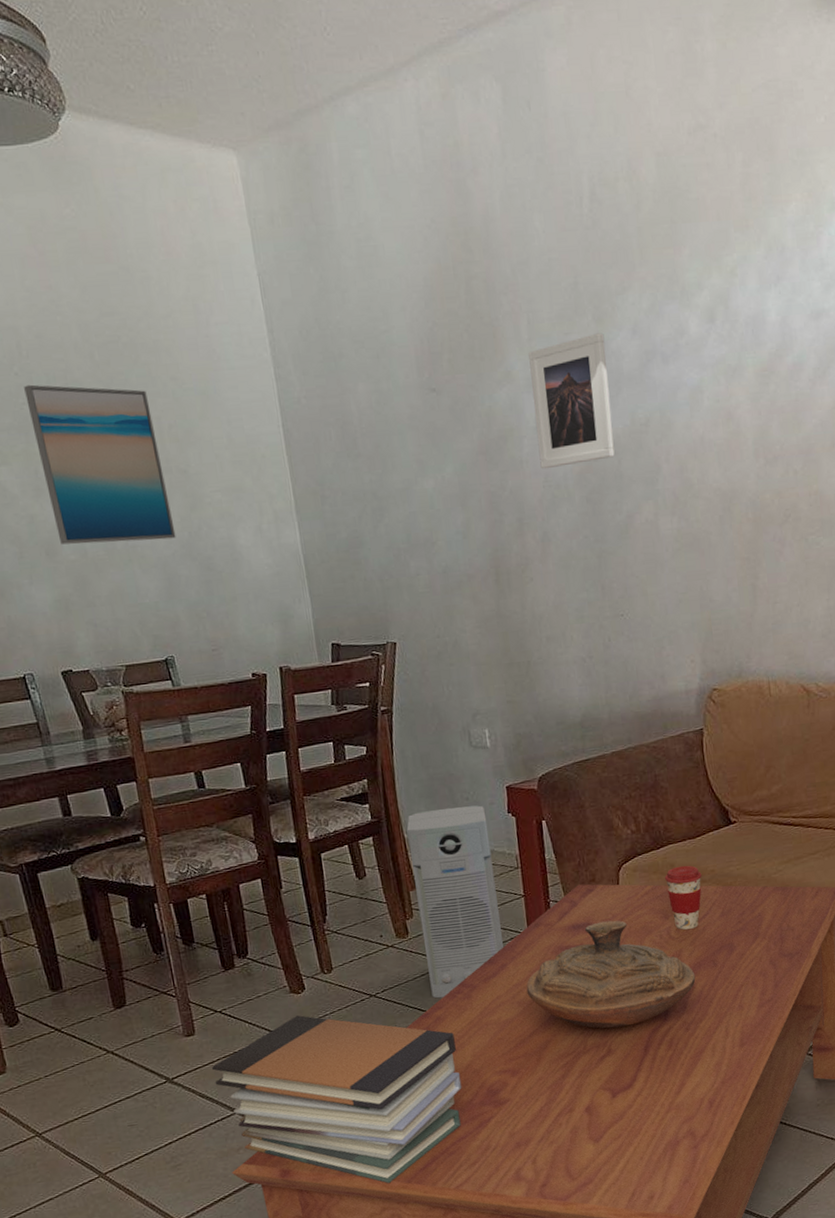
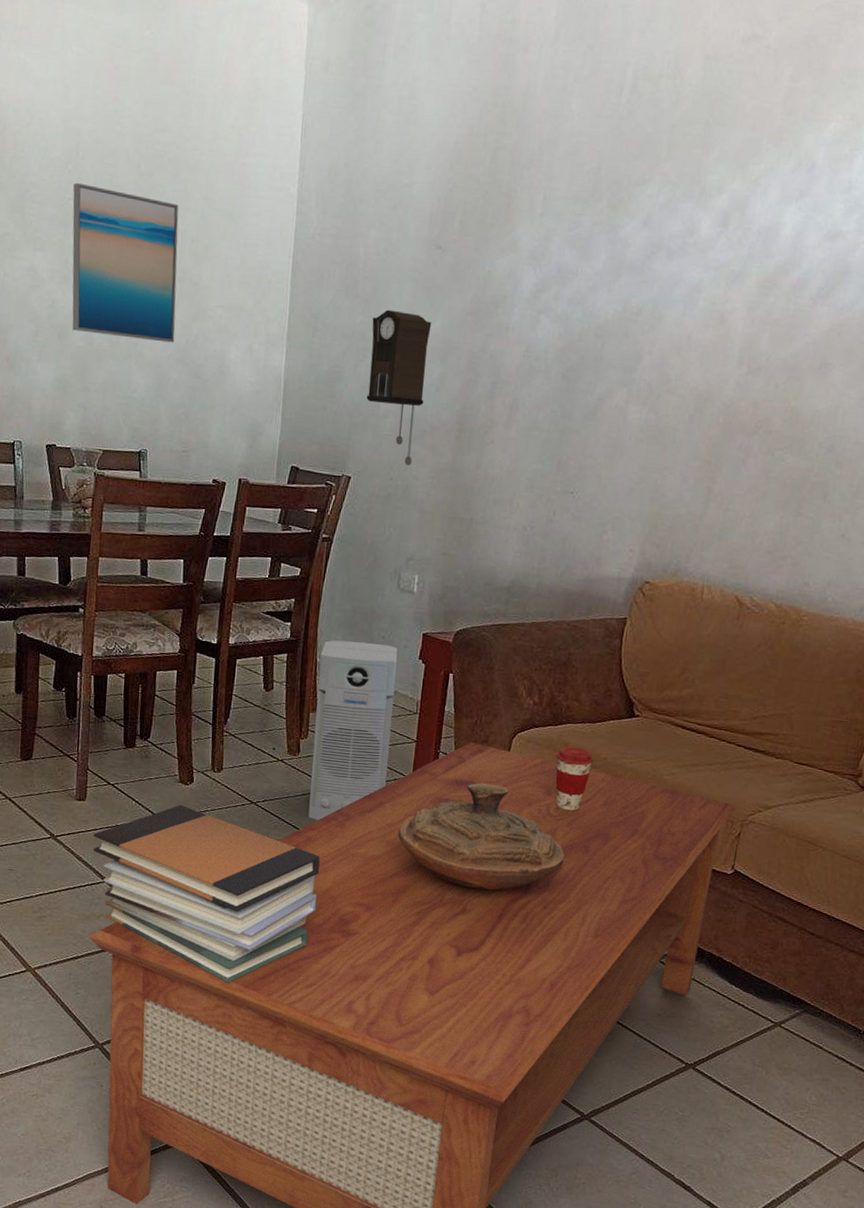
pendulum clock: none [381,463,456,620] -> present [366,309,432,466]
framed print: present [528,333,615,470] -> none [525,219,615,340]

